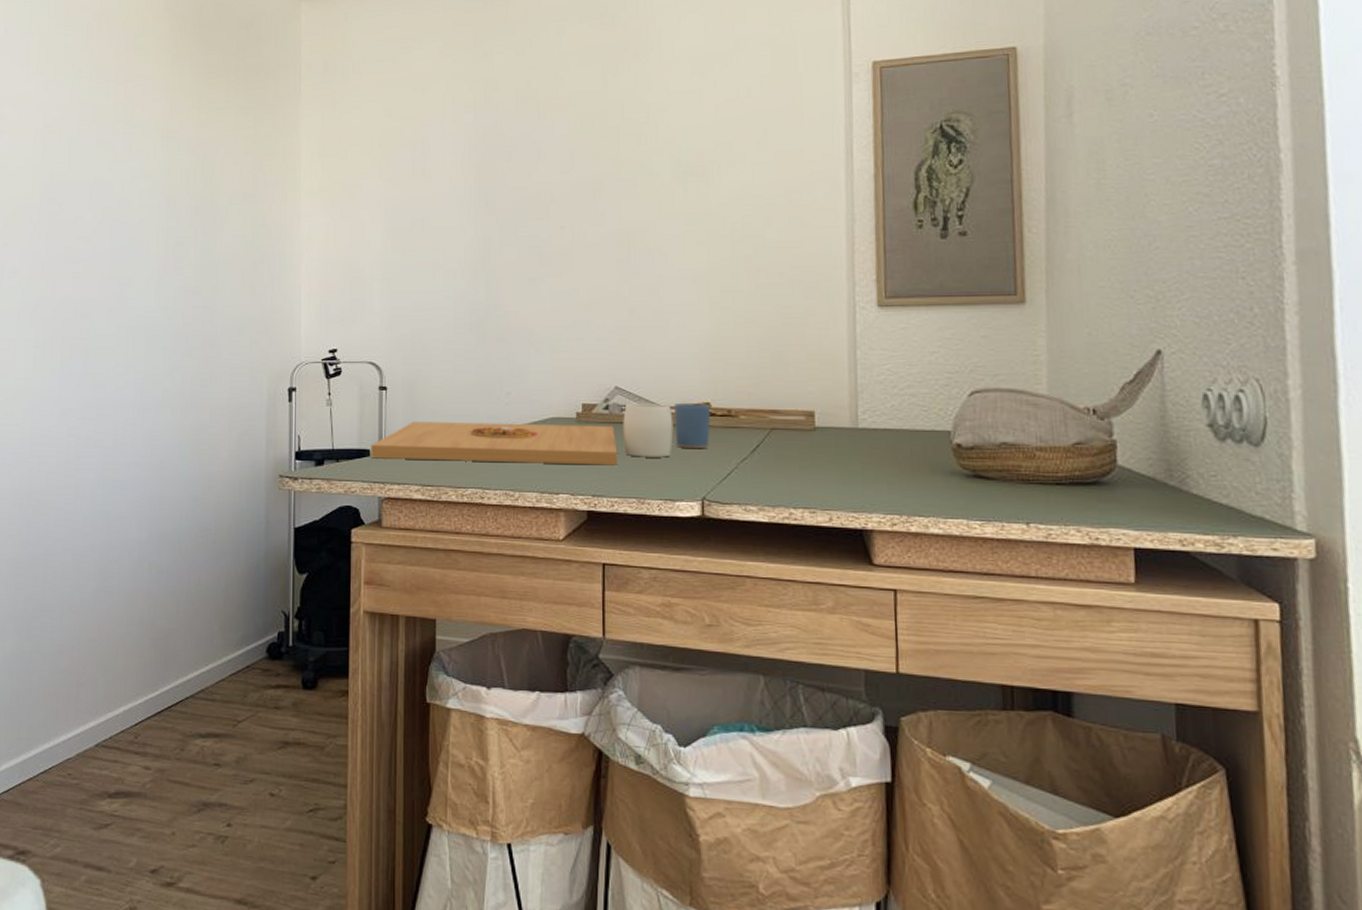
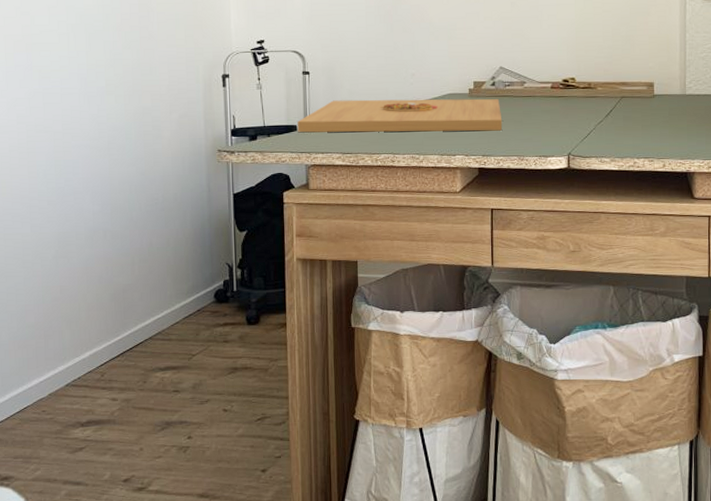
mug: present [623,402,674,458] -> none [506,79,546,123]
mug: present [674,402,711,449] -> none [547,78,576,115]

